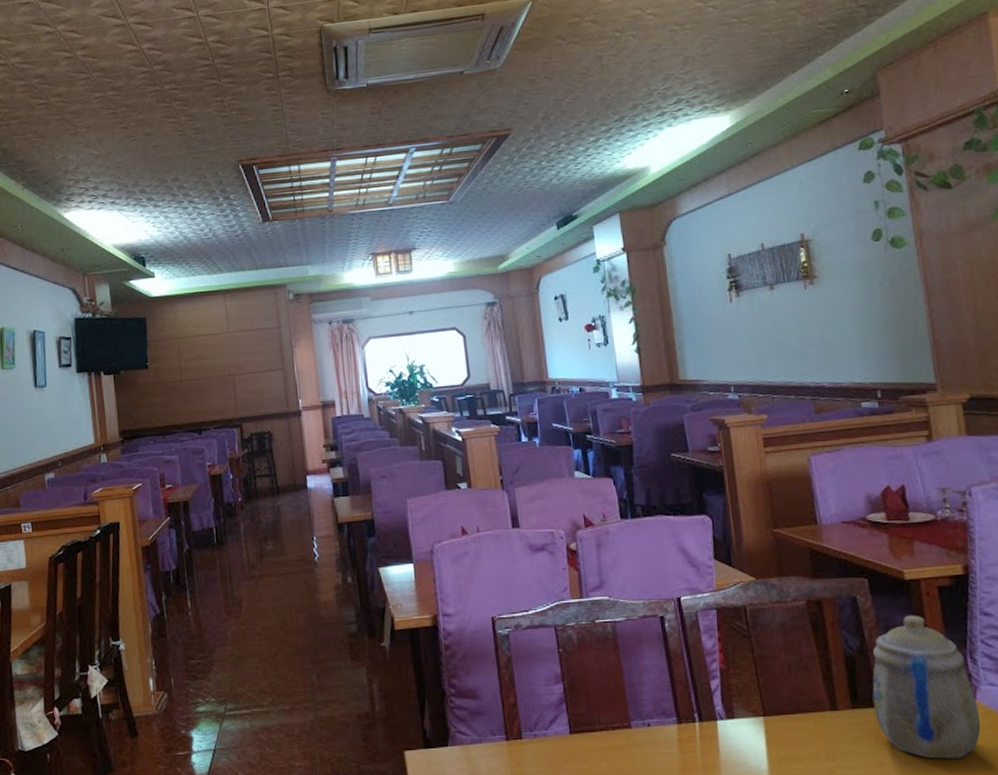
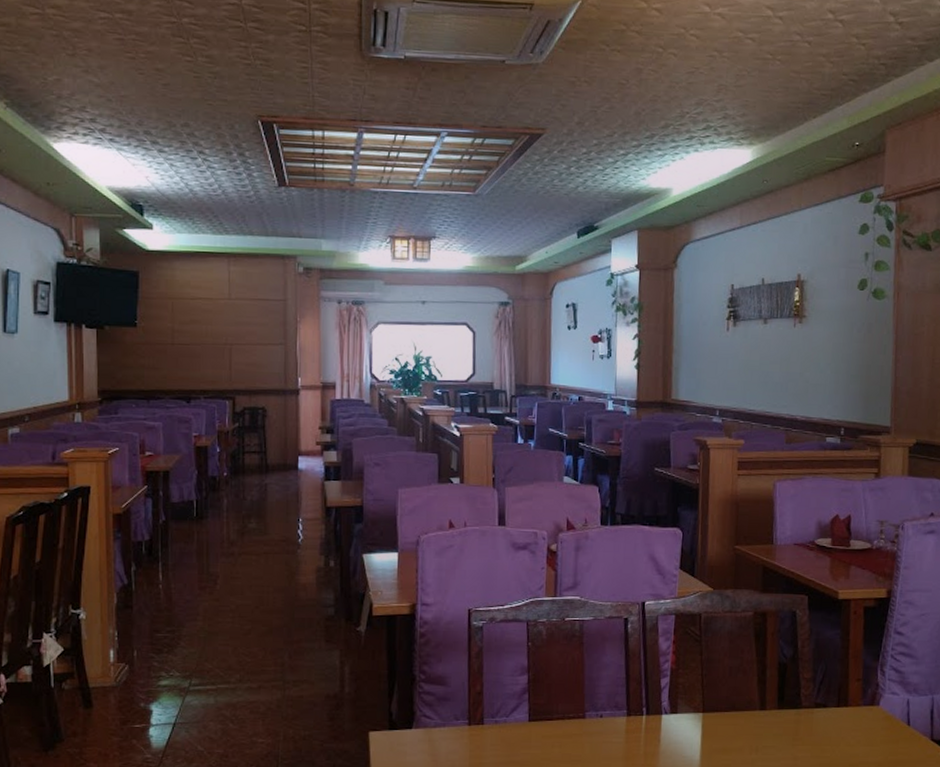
teapot: present [872,615,981,759] -> none [796,630,880,755]

